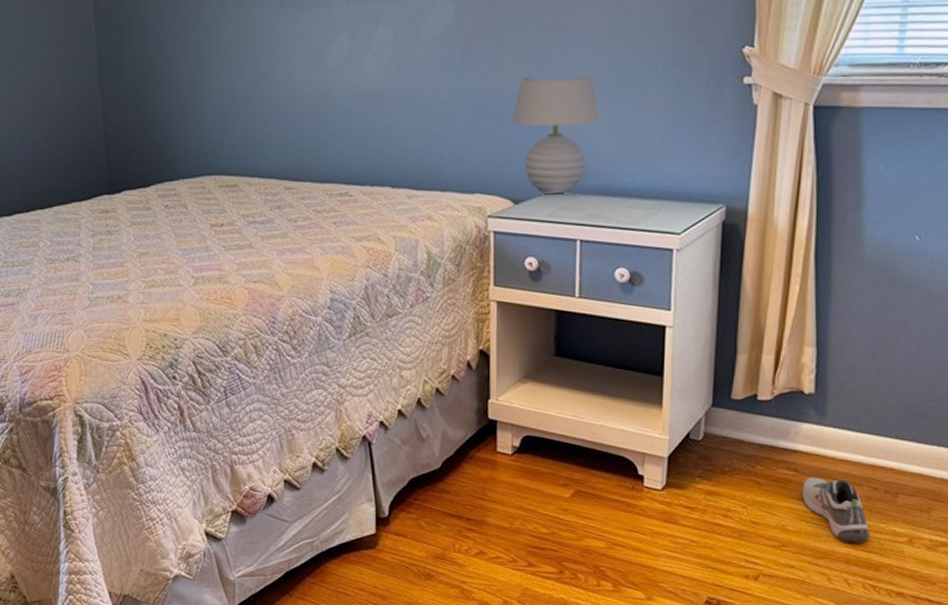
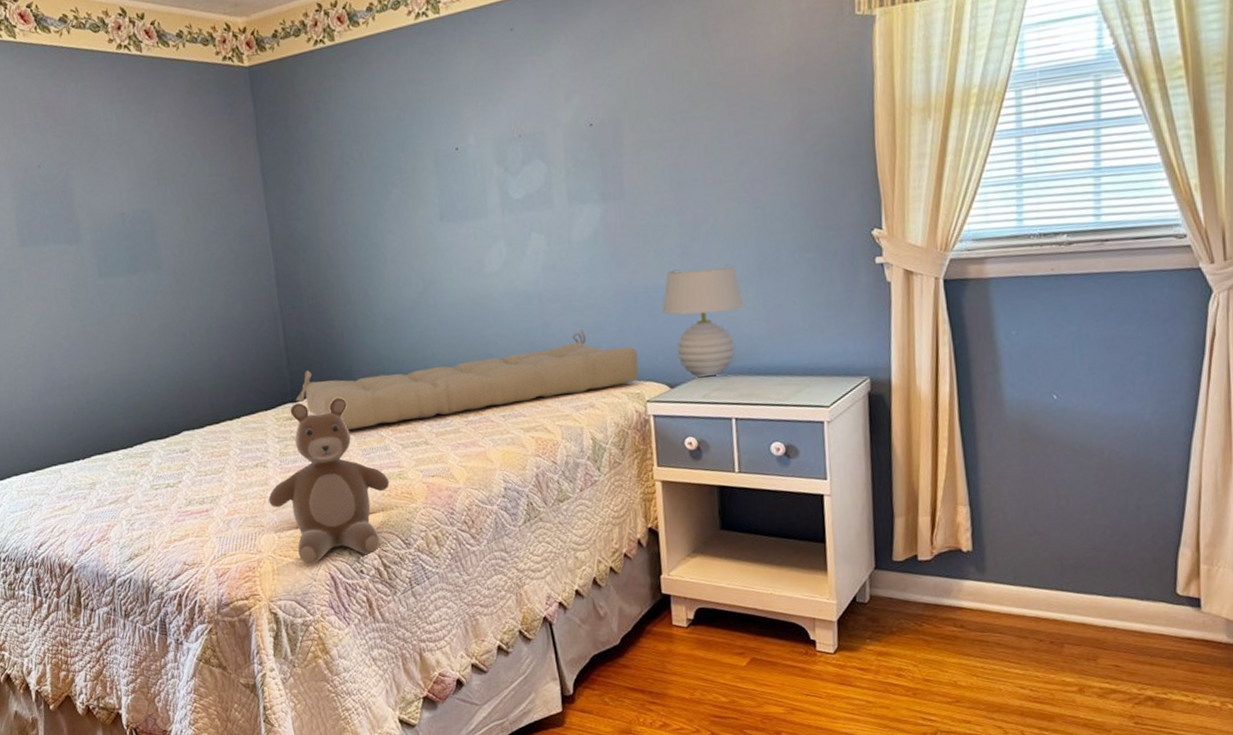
bear: none [79,192,210,367] -> present [268,397,390,564]
seat cushion: none [113,136,482,227] -> present [296,330,639,430]
athletic shoe: present [802,477,871,542] -> none [970,632,1041,695]

